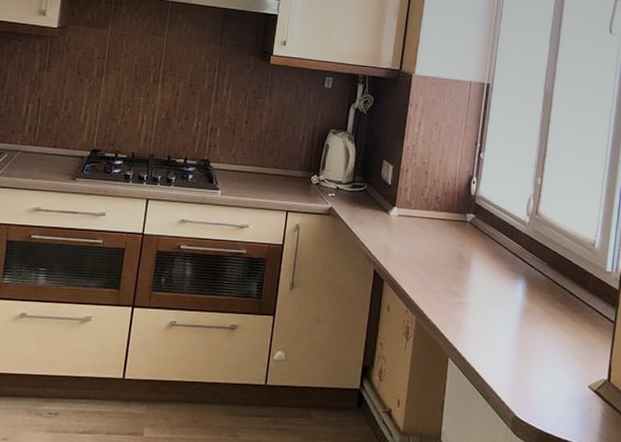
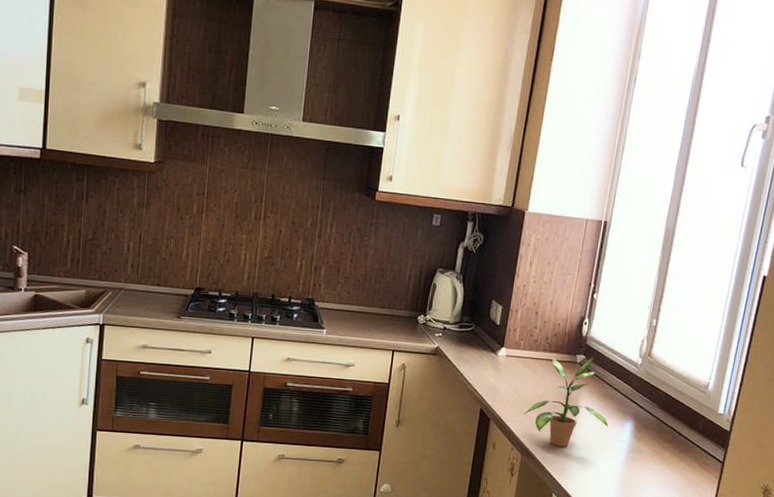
potted plant: none [417,215,501,308] -> present [524,356,609,447]

